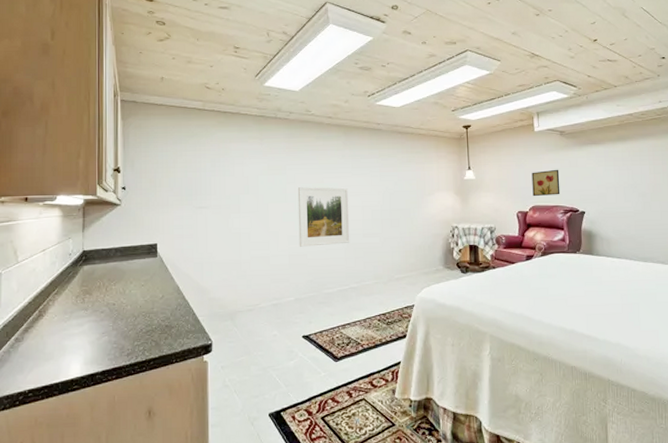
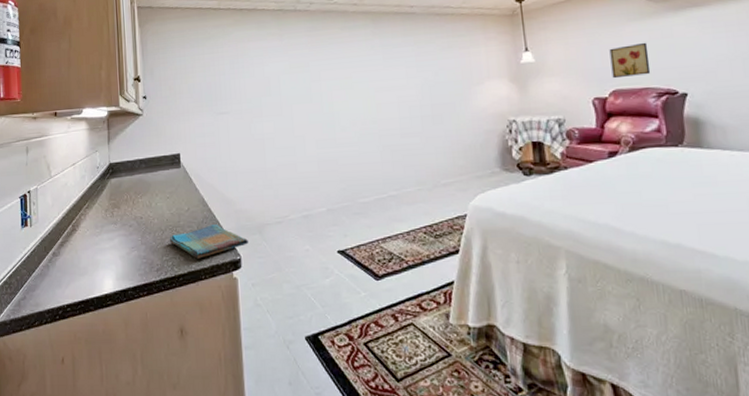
dish towel: none [141,311,220,344] -> present [169,224,248,259]
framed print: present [297,187,350,247] -> none [323,82,386,151]

